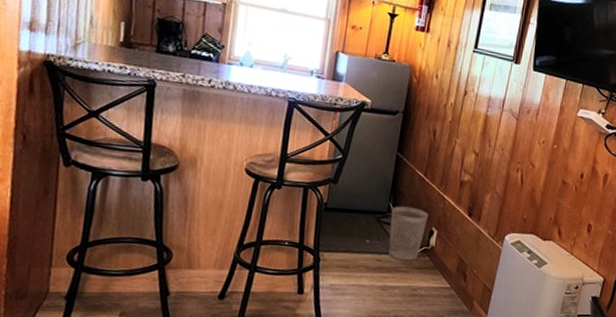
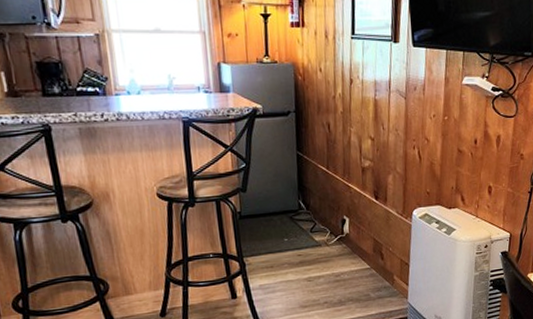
wastebasket: present [388,206,429,261] -> none [302,200,338,252]

